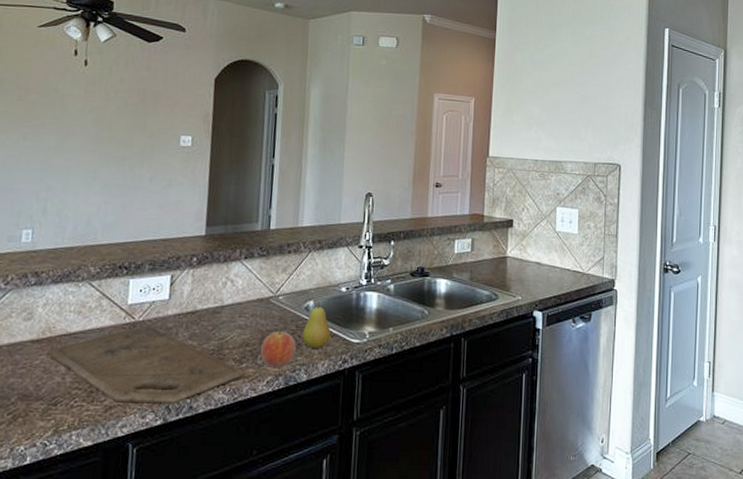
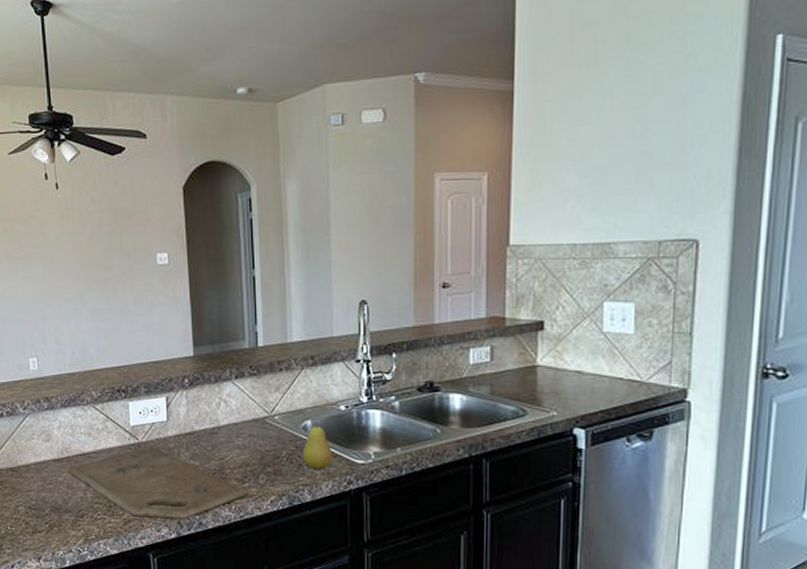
fruit: present [261,329,296,369] -> none [262,449,297,489]

